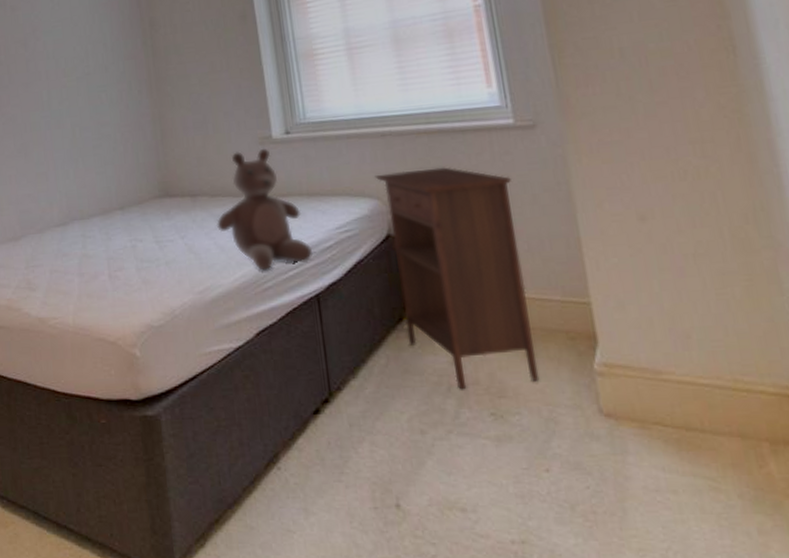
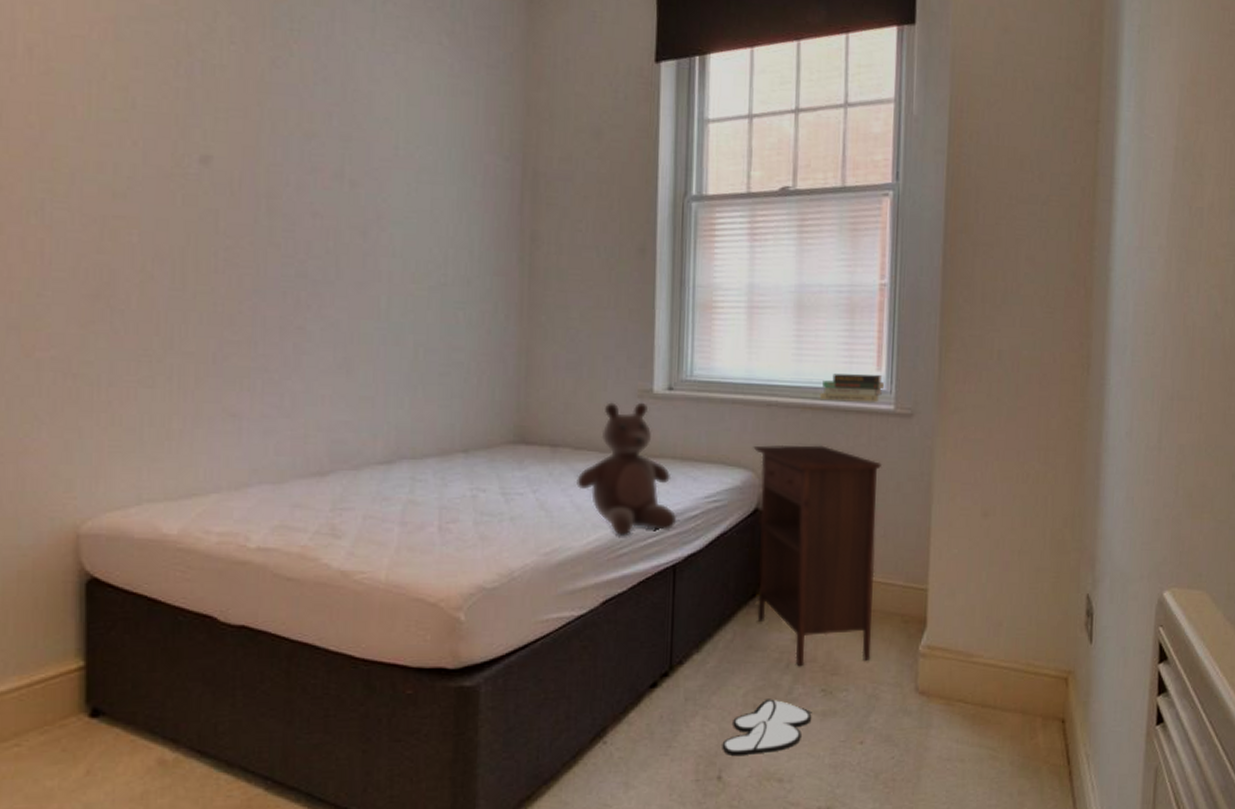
slippers: none [394,424,486,483] -> present [722,699,812,755]
books: none [432,92,499,124] -> present [819,374,885,403]

